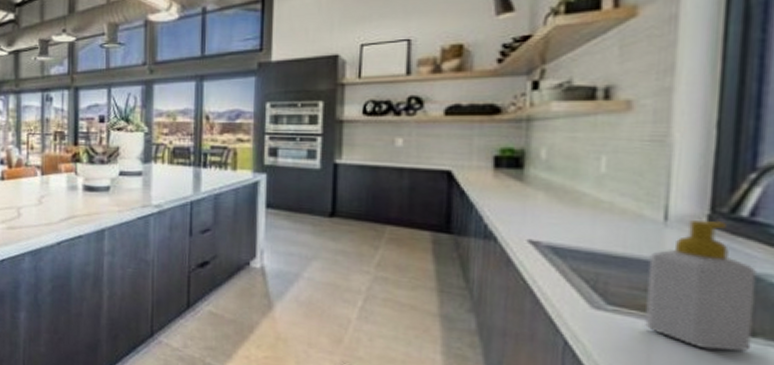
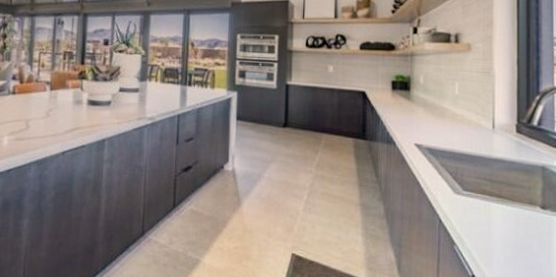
soap bottle: present [645,220,756,351] -> none [486,128,544,221]

